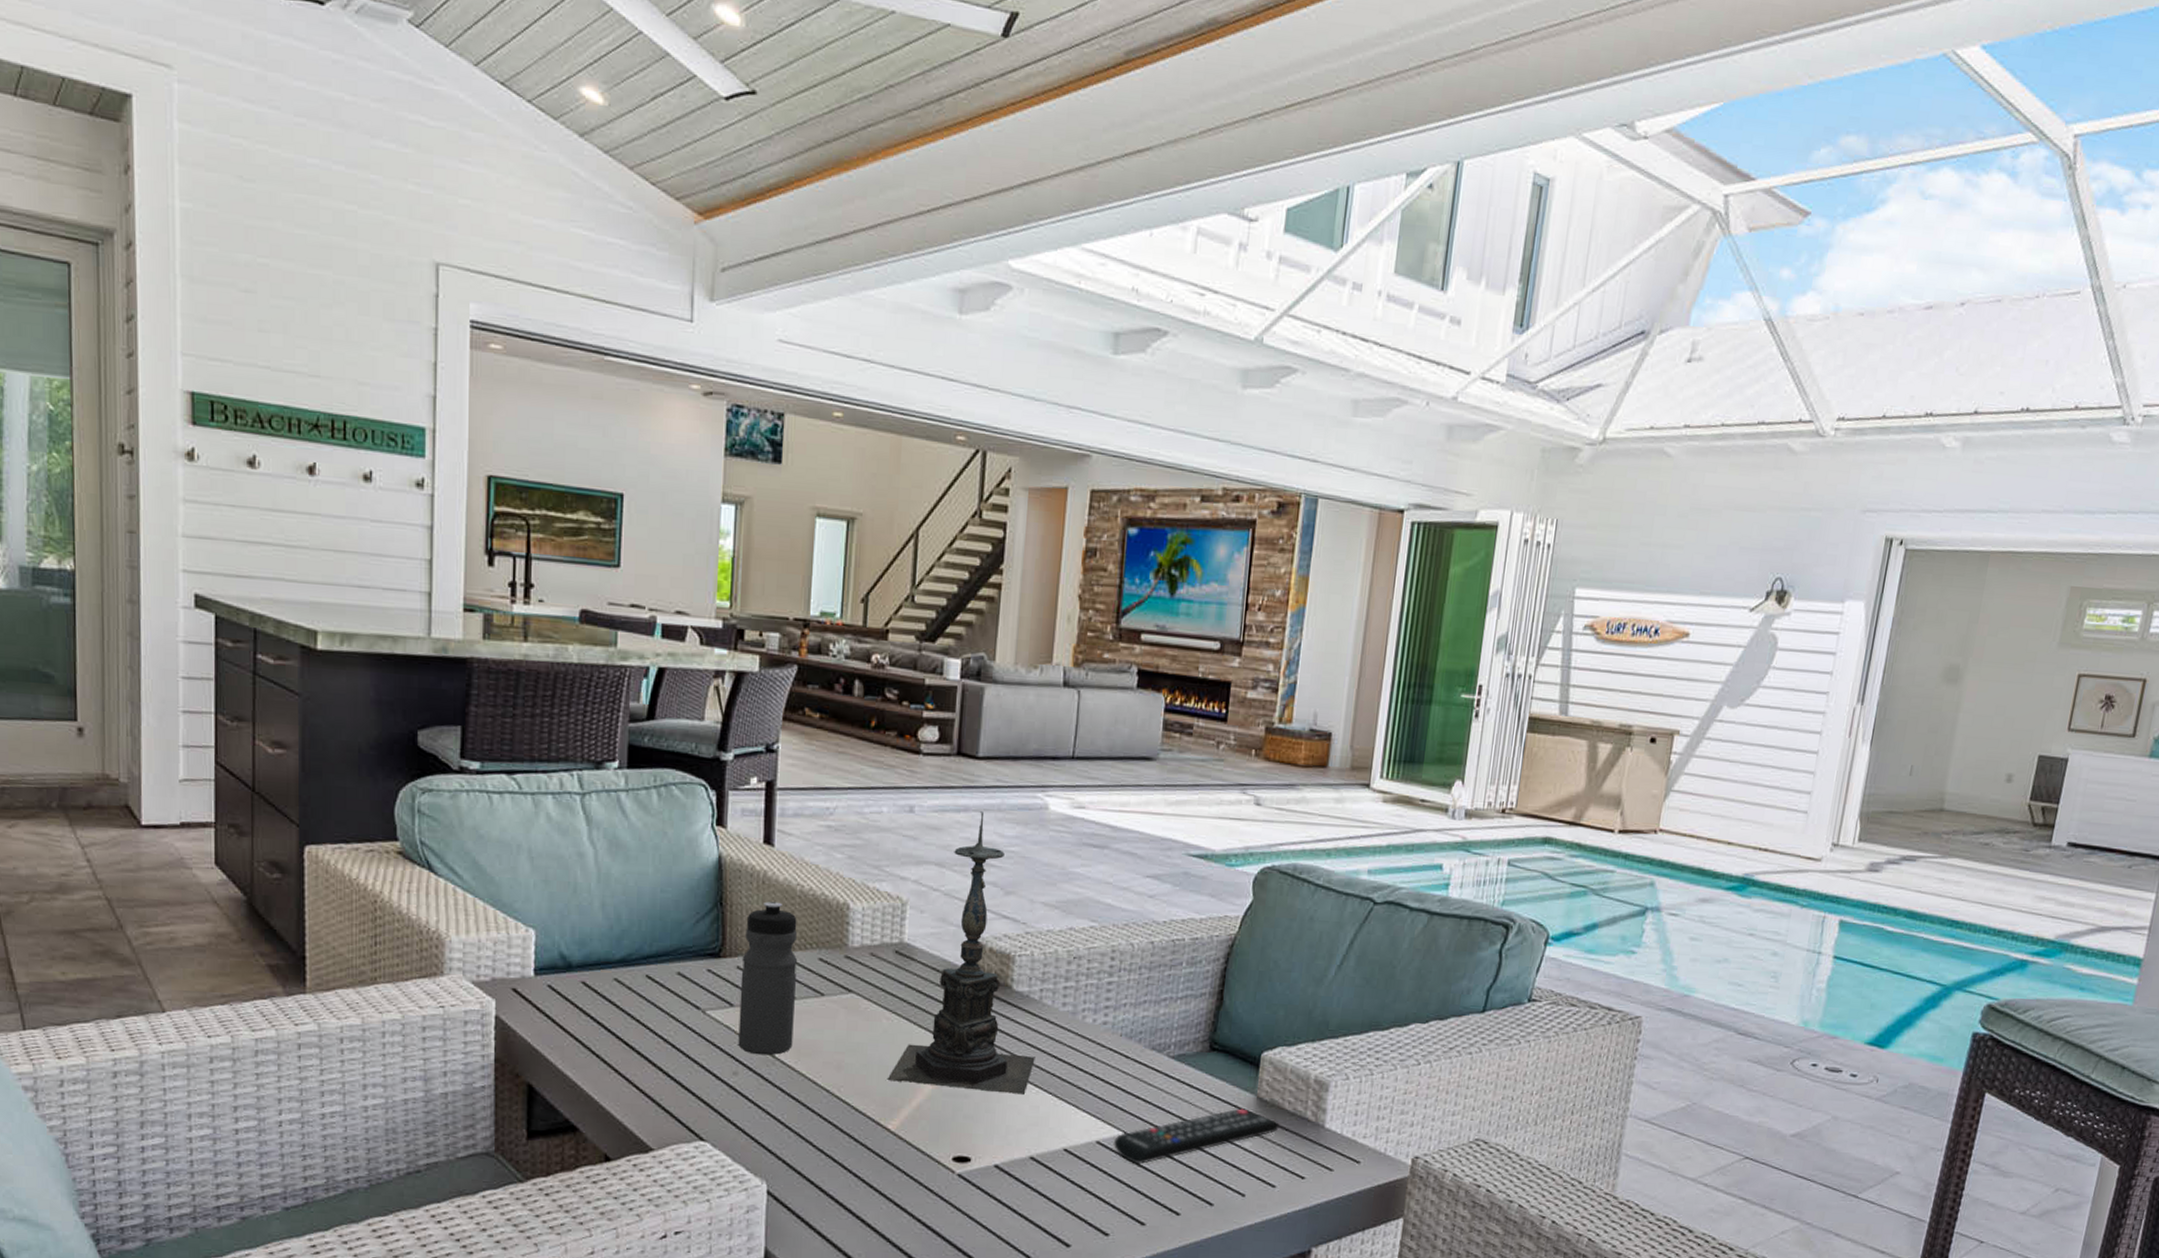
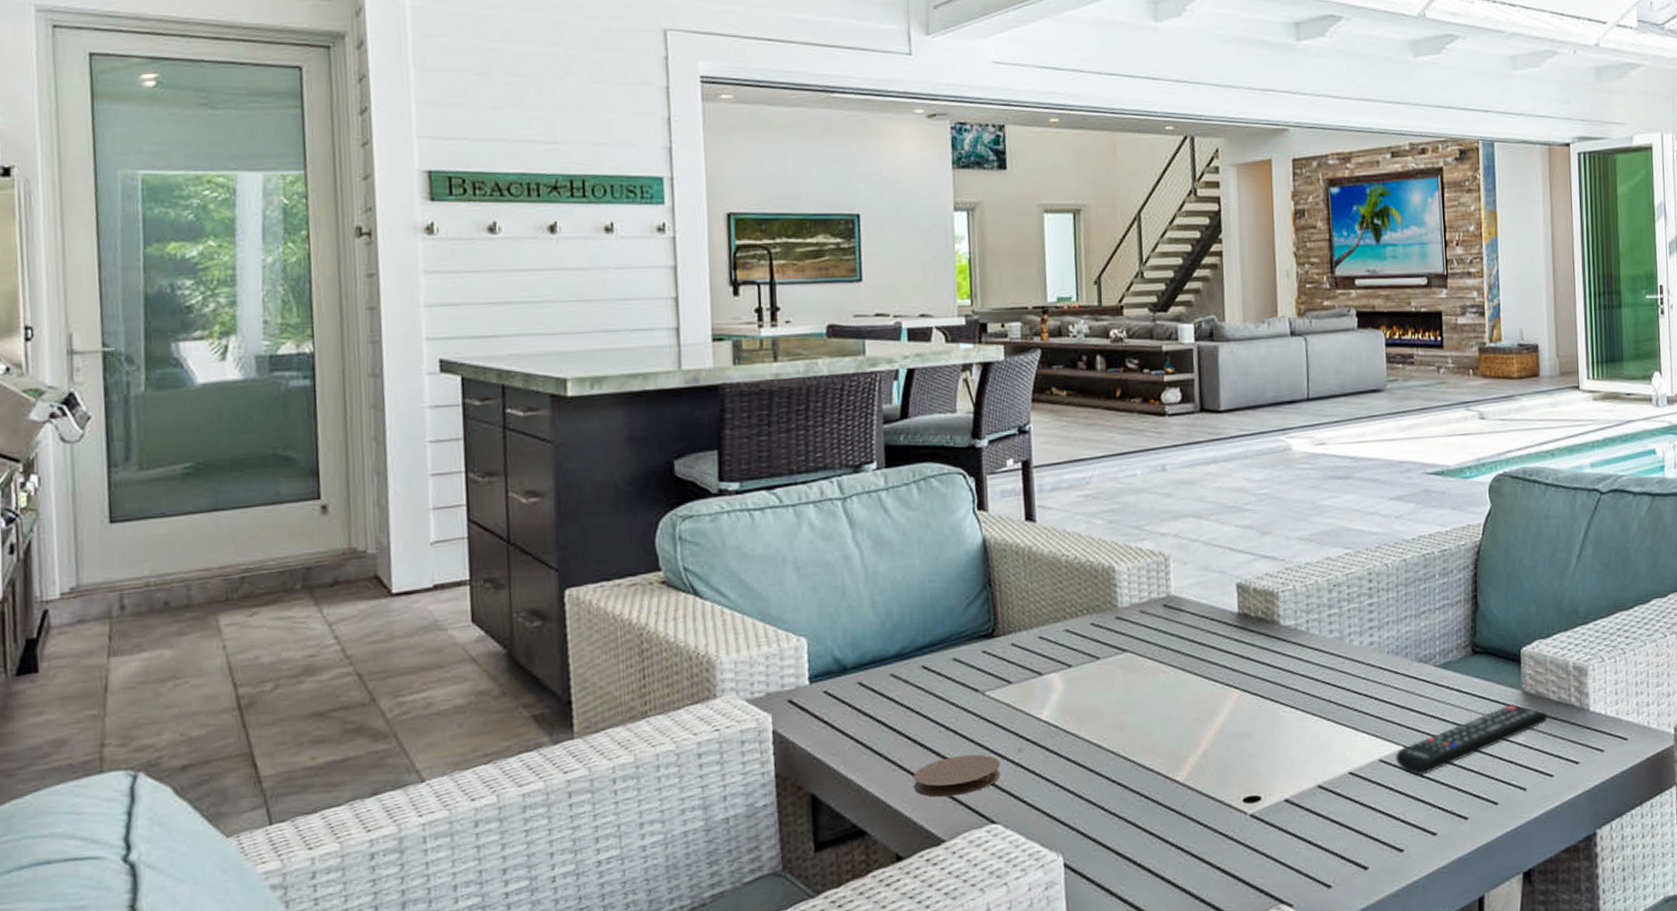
coaster: none [627,1069,714,1108] -> present [913,754,1001,798]
water bottle: present [738,901,798,1056] -> none [1015,575,1074,728]
candle holder: present [887,811,1035,1094] -> none [1170,461,1310,733]

